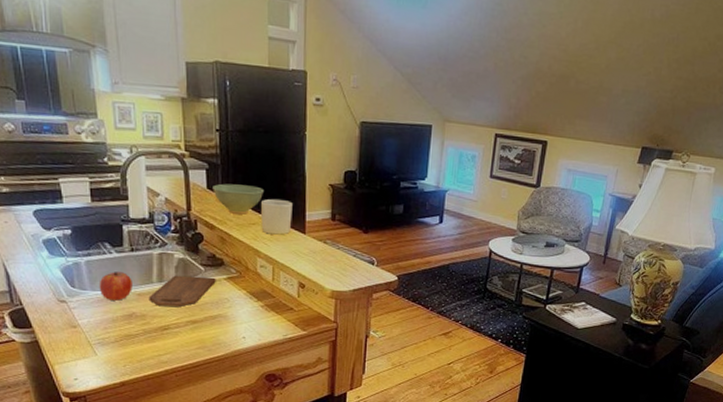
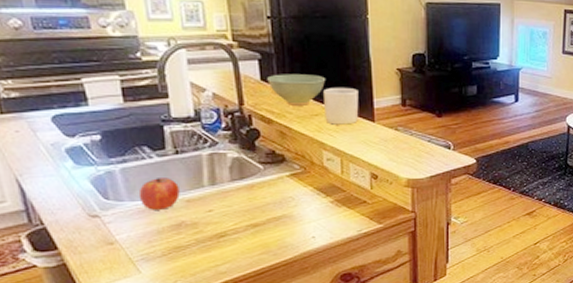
cutting board: present [149,275,216,307] -> none [200,175,278,211]

